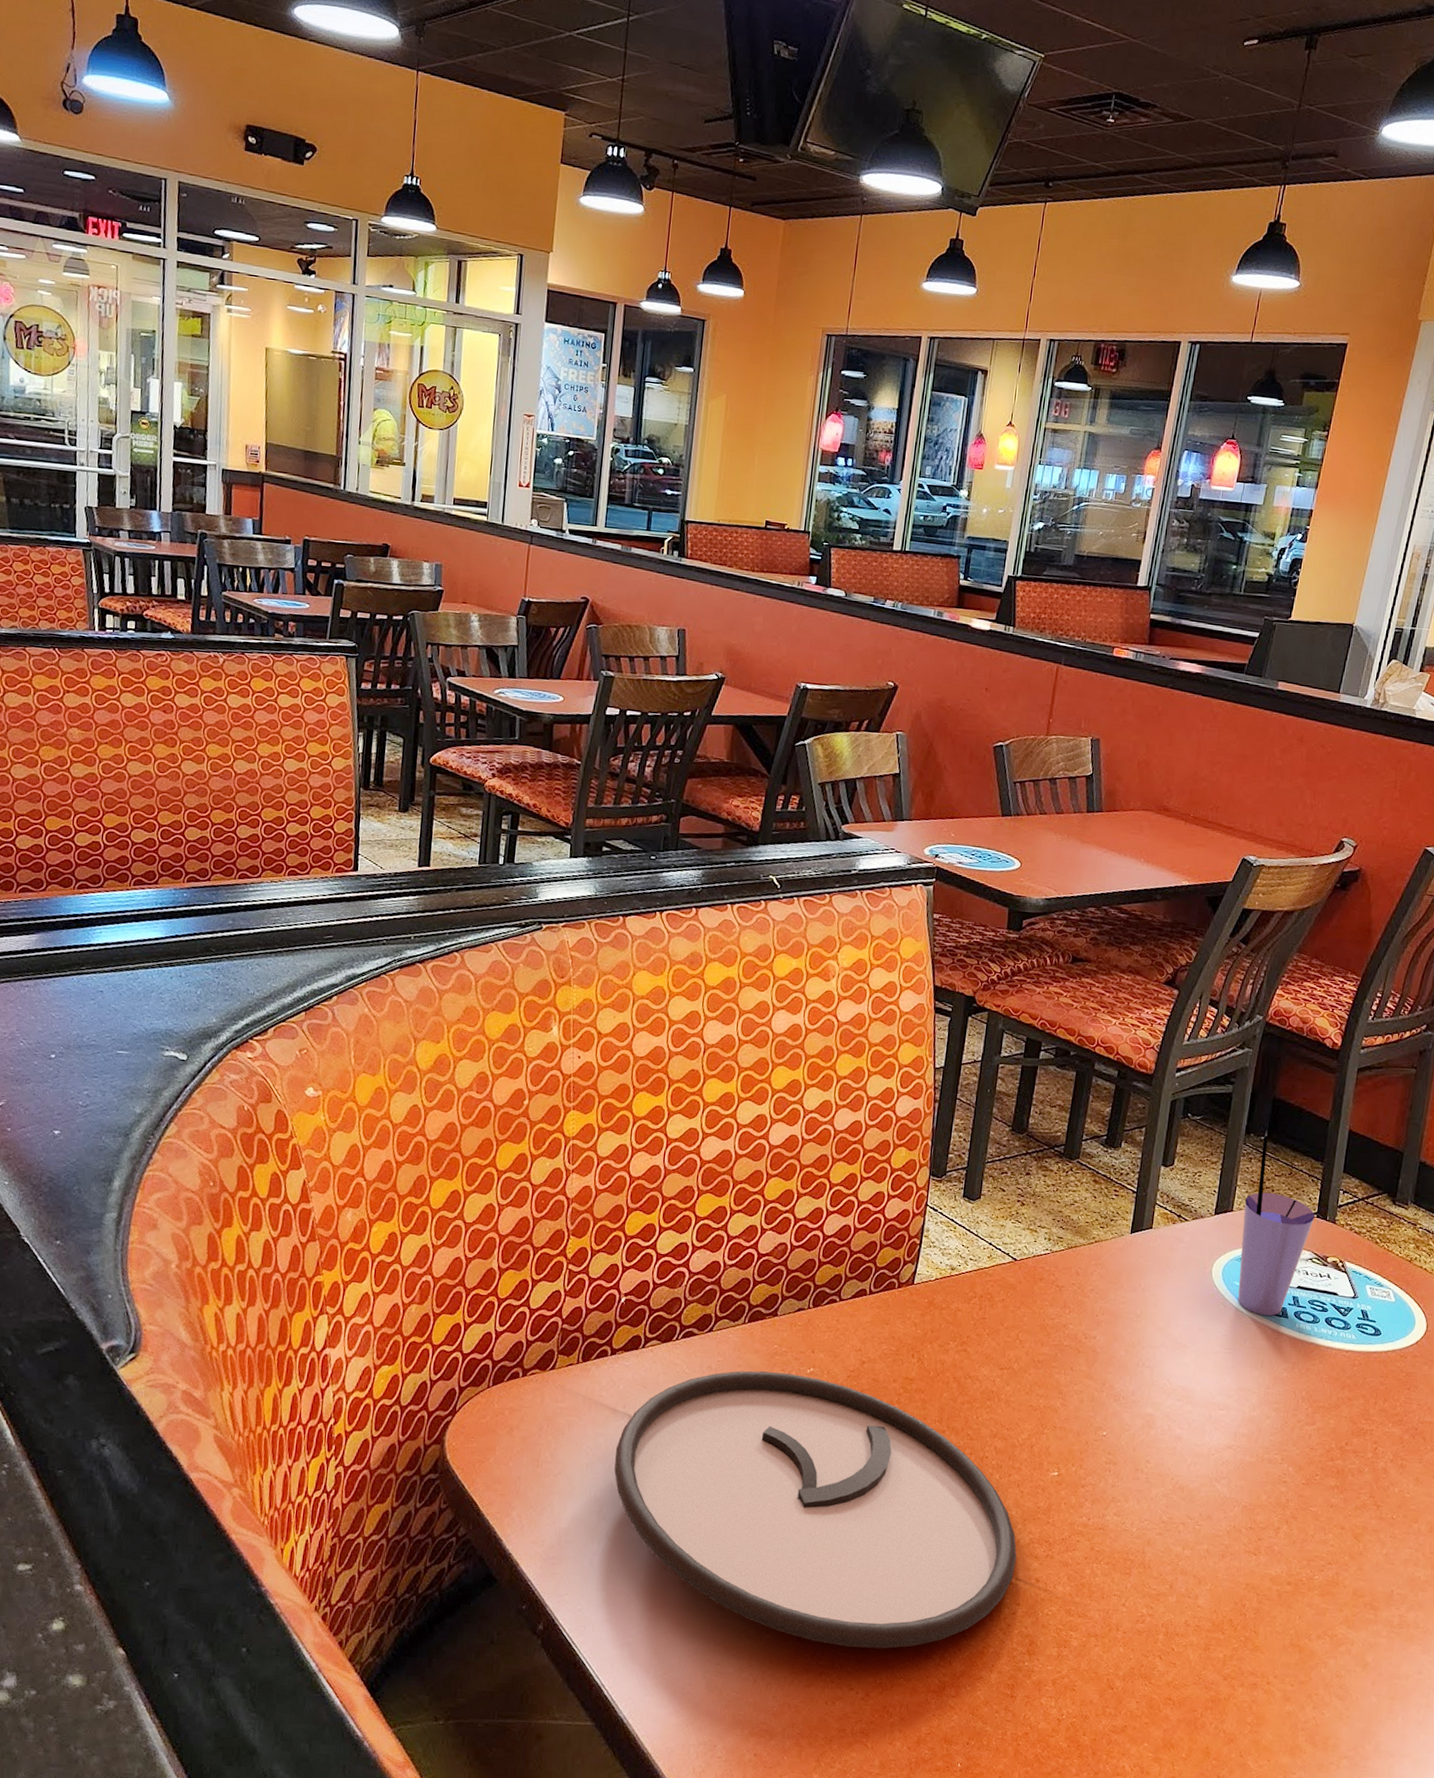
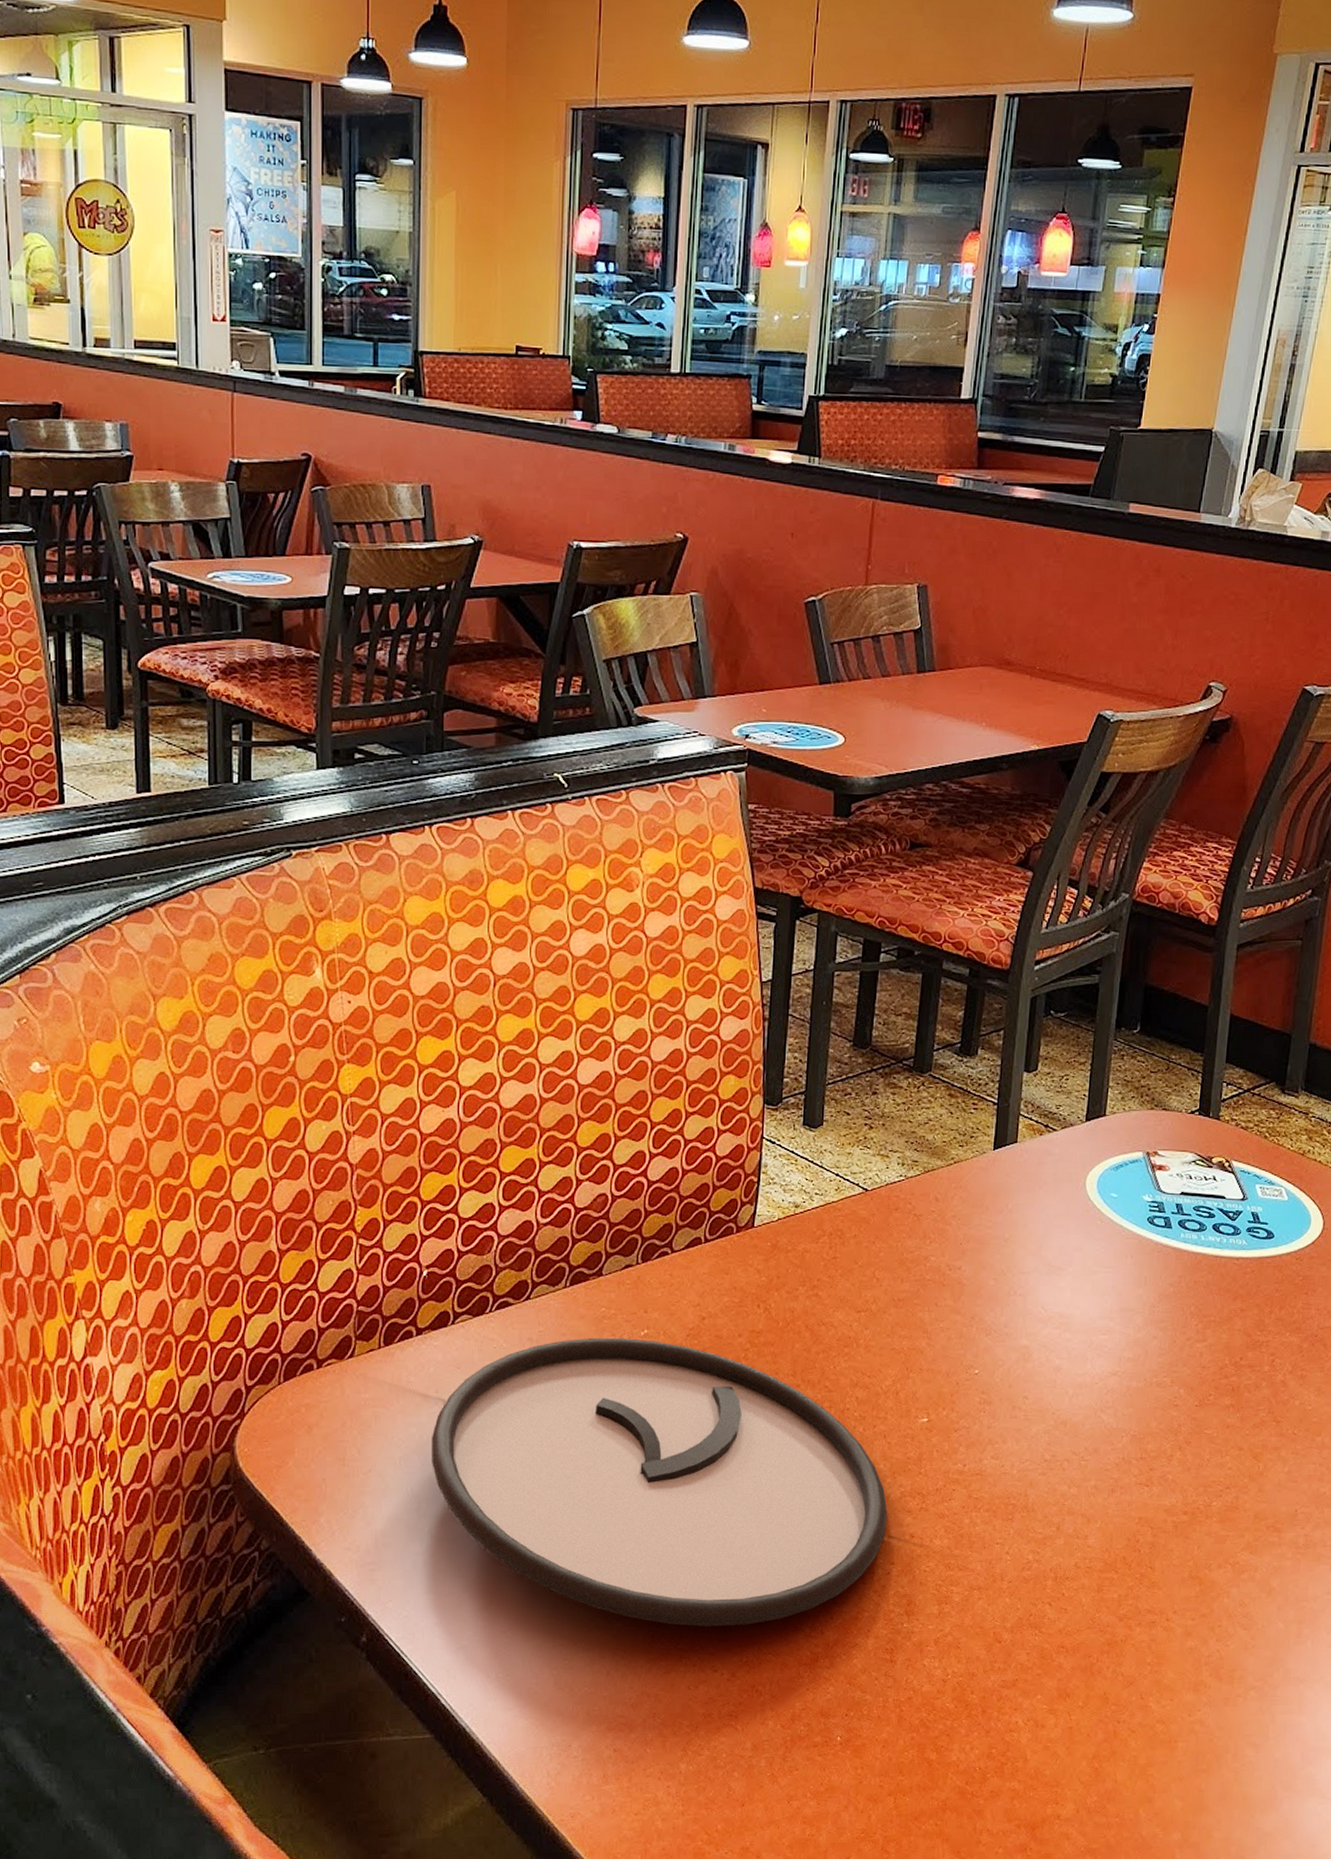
straw: present [1238,1135,1315,1316] -> none [1115,1028,1196,1228]

